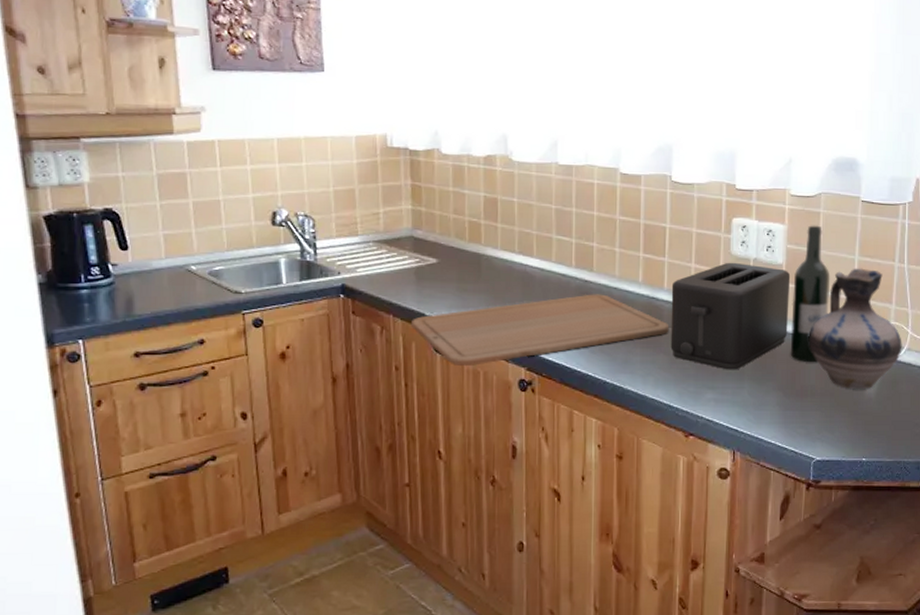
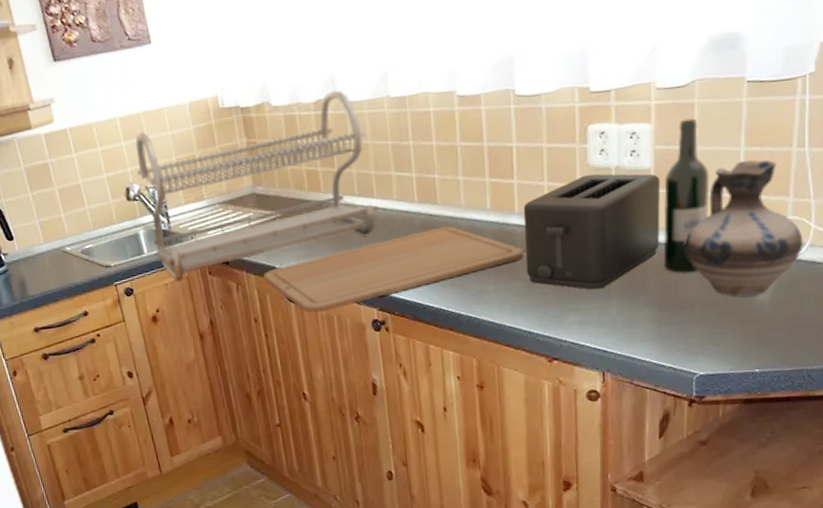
dish rack: none [288,149,537,319] -> present [135,90,379,282]

